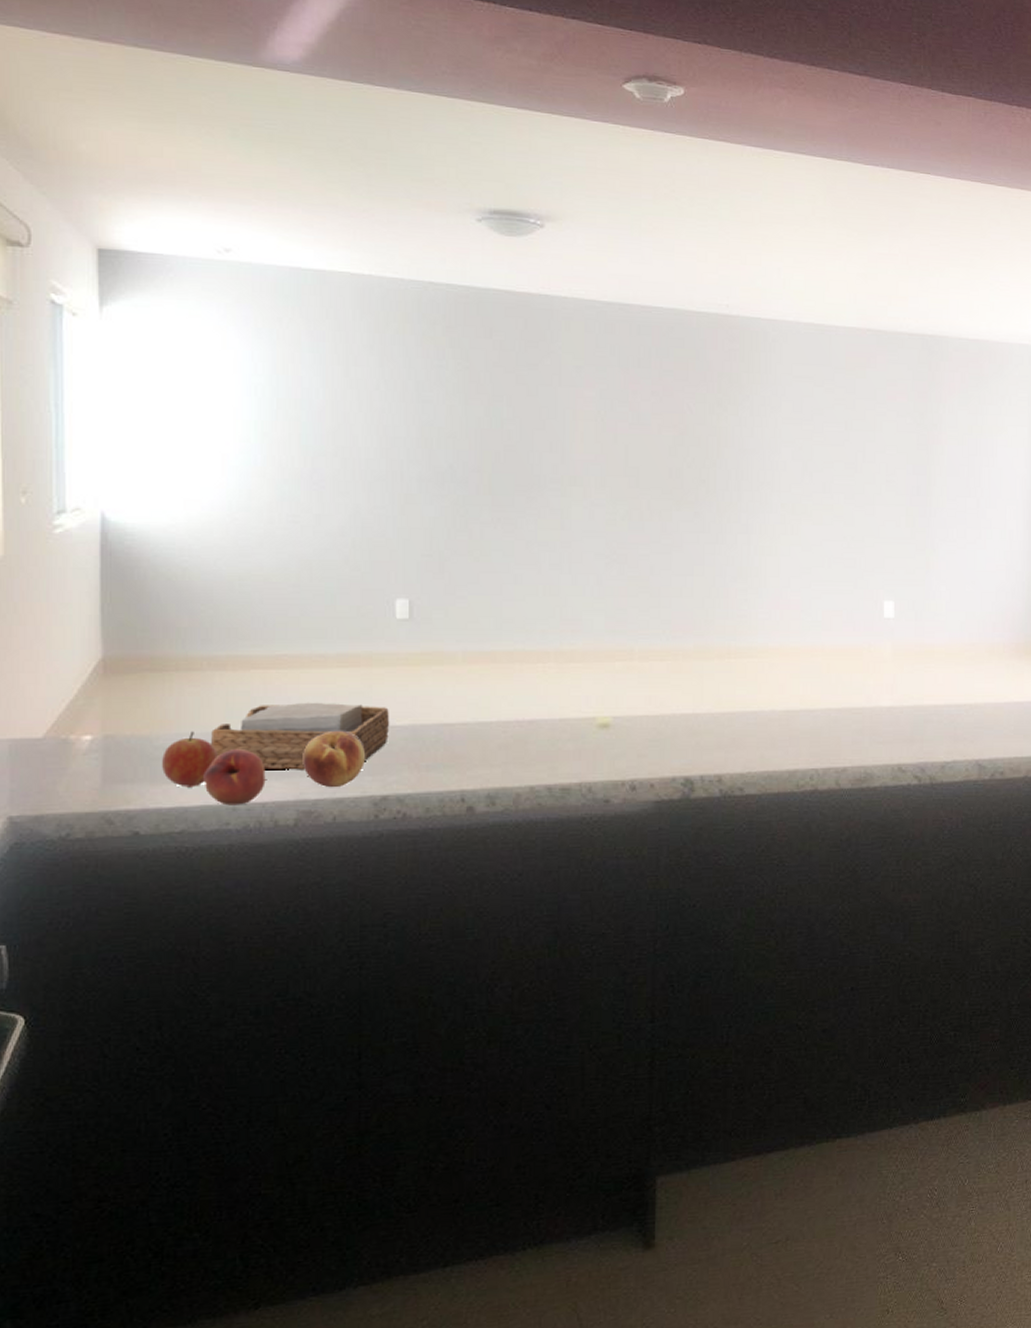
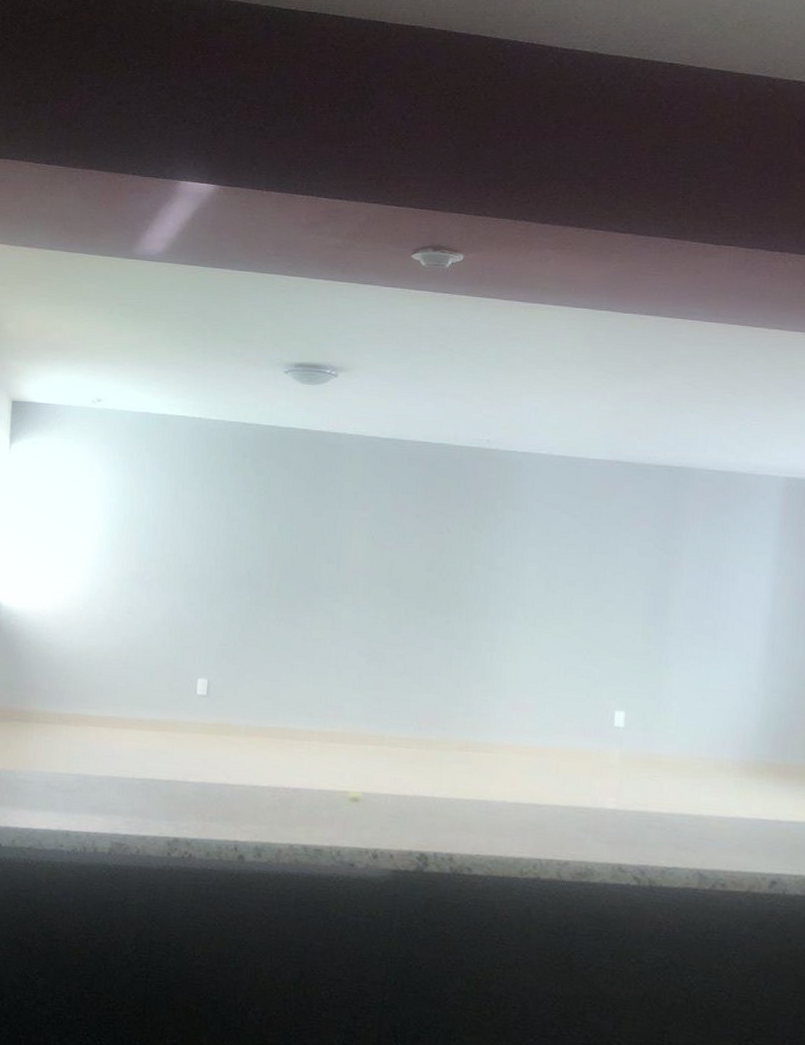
fruit: present [162,731,218,788] -> none [21,770,60,814]
fruit: present [203,748,266,806] -> none [48,787,92,833]
napkin holder: present [210,702,390,772] -> none [55,755,186,811]
fruit: present [303,730,366,788] -> none [118,780,165,827]

